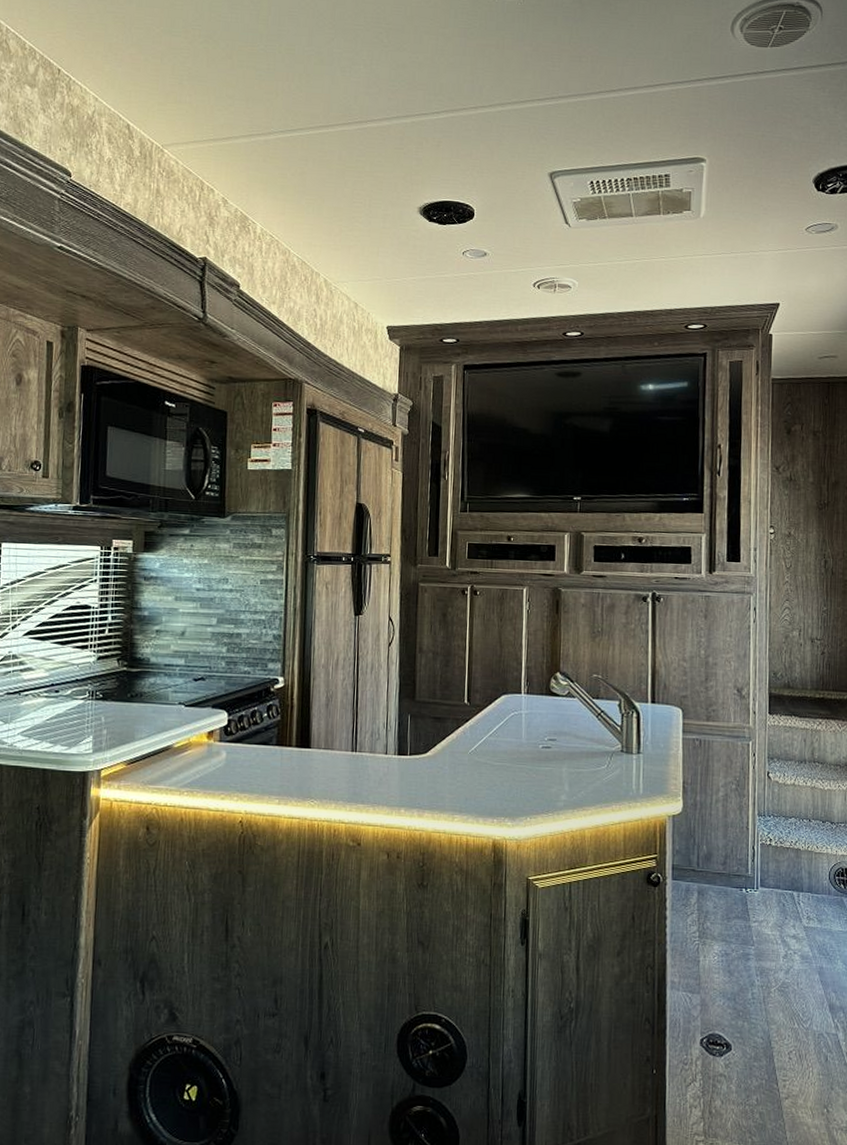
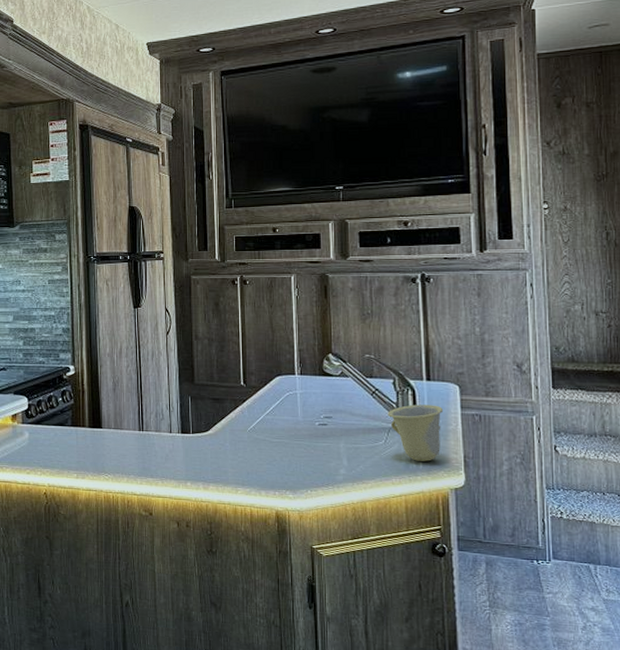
cup: none [611,727,666,787] -> present [387,404,444,461]

